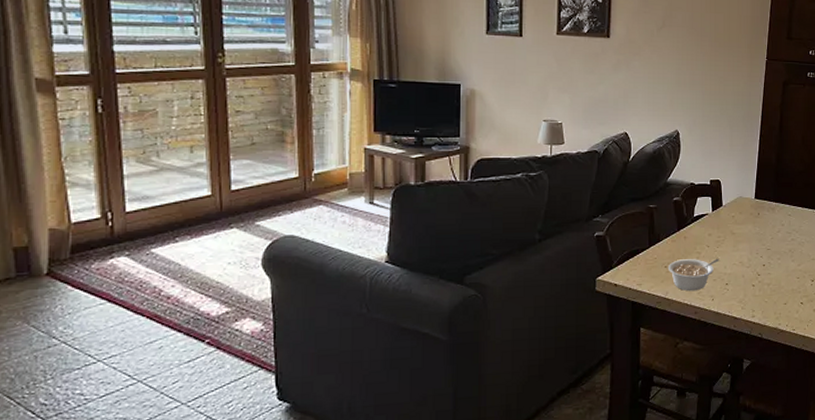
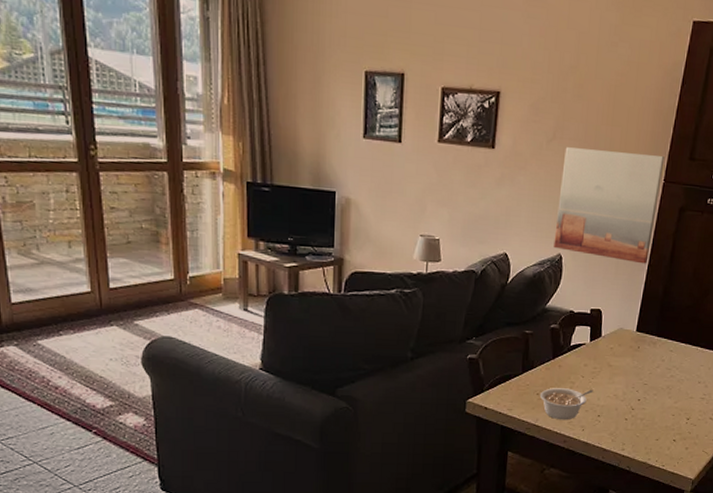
wall art: none [671,33,765,135] -> present [553,147,665,264]

